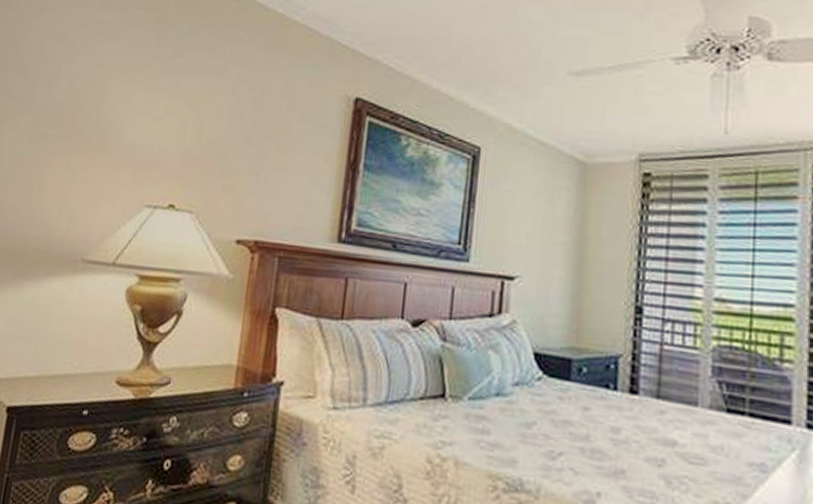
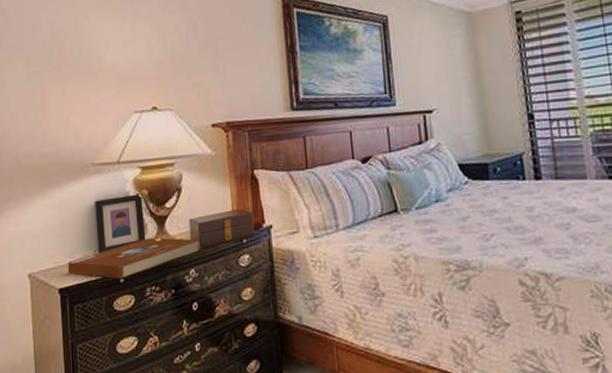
book: none [23,365,189,411] -> present [68,237,199,279]
picture frame: none [64,305,133,373] -> present [95,193,146,254]
jewelry box: none [179,351,264,395] -> present [188,208,255,249]

